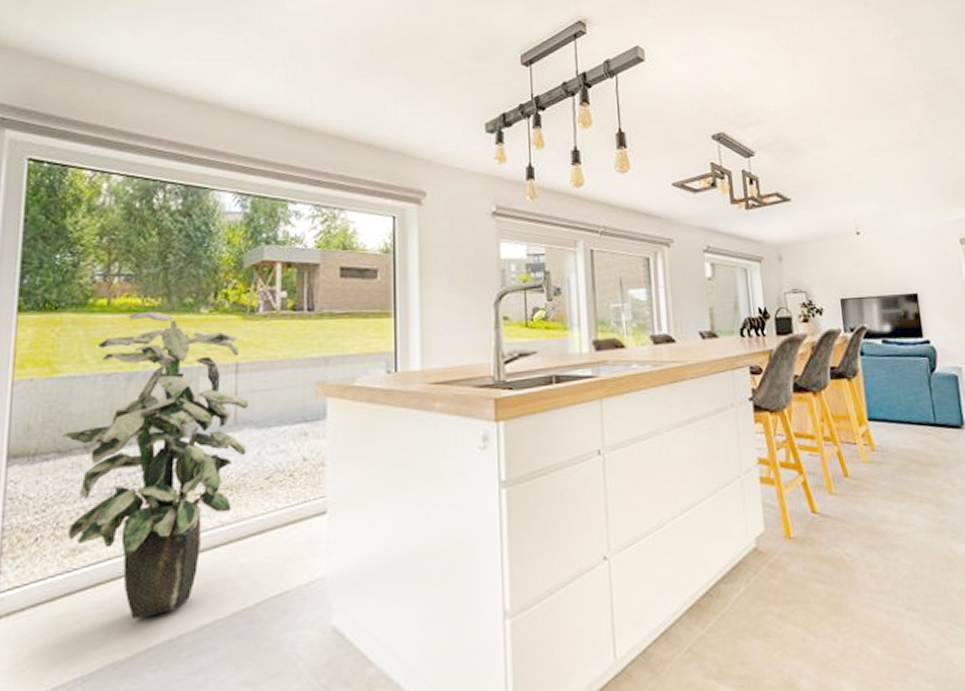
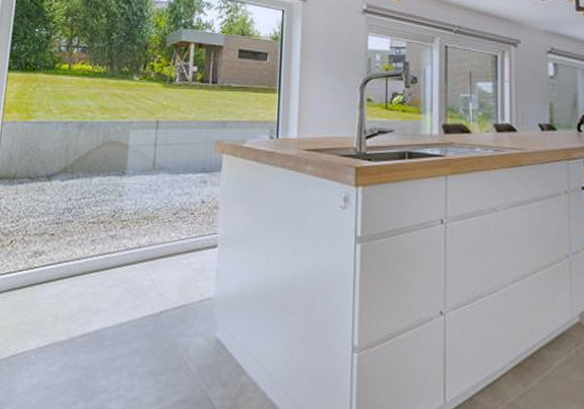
indoor plant: present [63,311,249,619] -> none [32,76,165,311]

